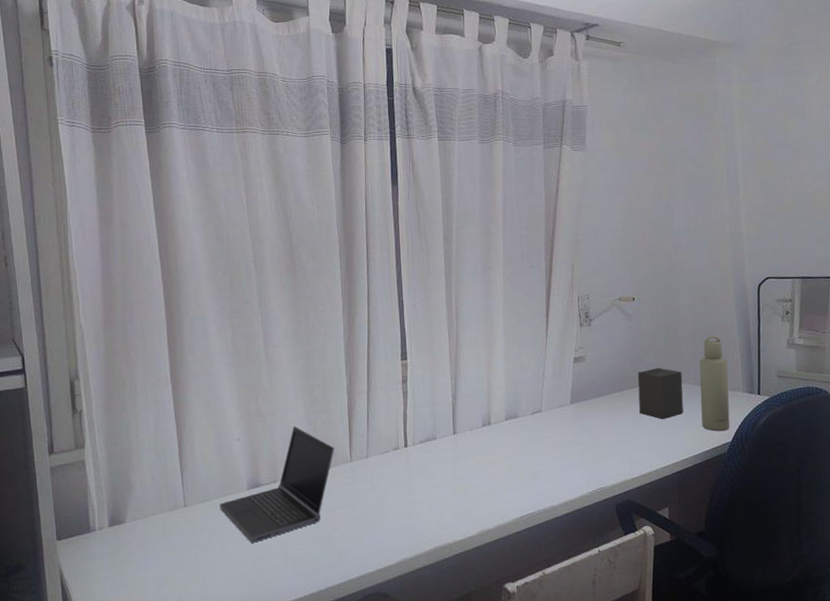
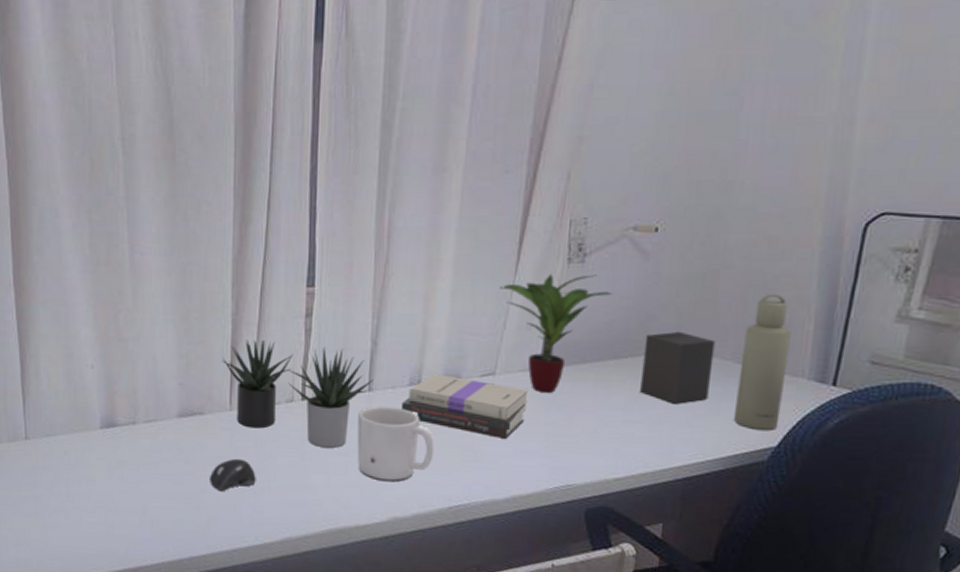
laptop computer: present [219,426,335,543] -> none [66,357,211,492]
computer mouse: none [338,500,375,529] -> present [210,458,256,492]
succulent plant: none [341,404,456,482] -> present [222,340,374,448]
mug: none [448,444,506,503] -> present [357,406,435,482]
books: none [479,415,566,459] -> present [402,373,529,439]
potted plant: none [537,333,612,421] -> present [499,273,612,393]

